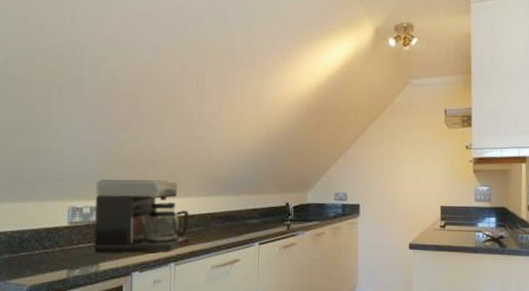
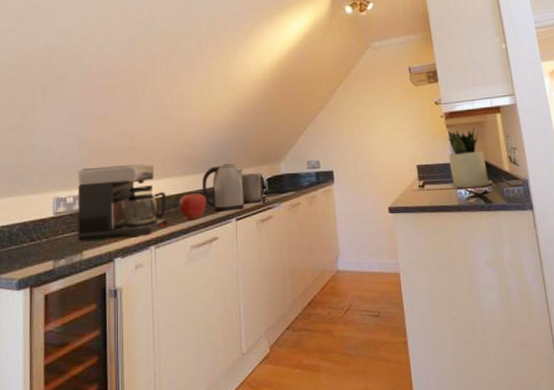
fruit: none [202,213,230,241] -> present [179,191,207,221]
kettle: none [227,187,270,235] -> present [202,163,245,212]
toaster: none [267,199,289,229] -> present [241,172,263,204]
planter: none [469,174,510,232] -> present [446,127,493,189]

